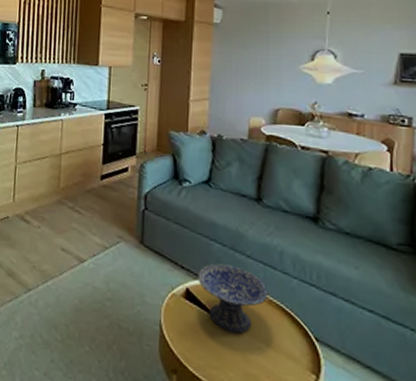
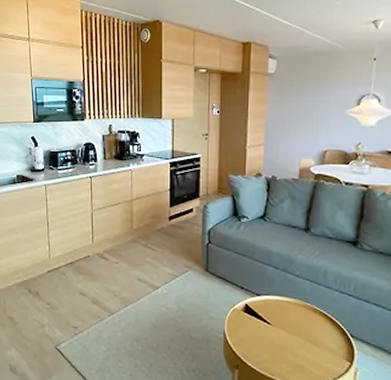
decorative bowl: present [198,263,268,334] -> none [255,283,313,336]

